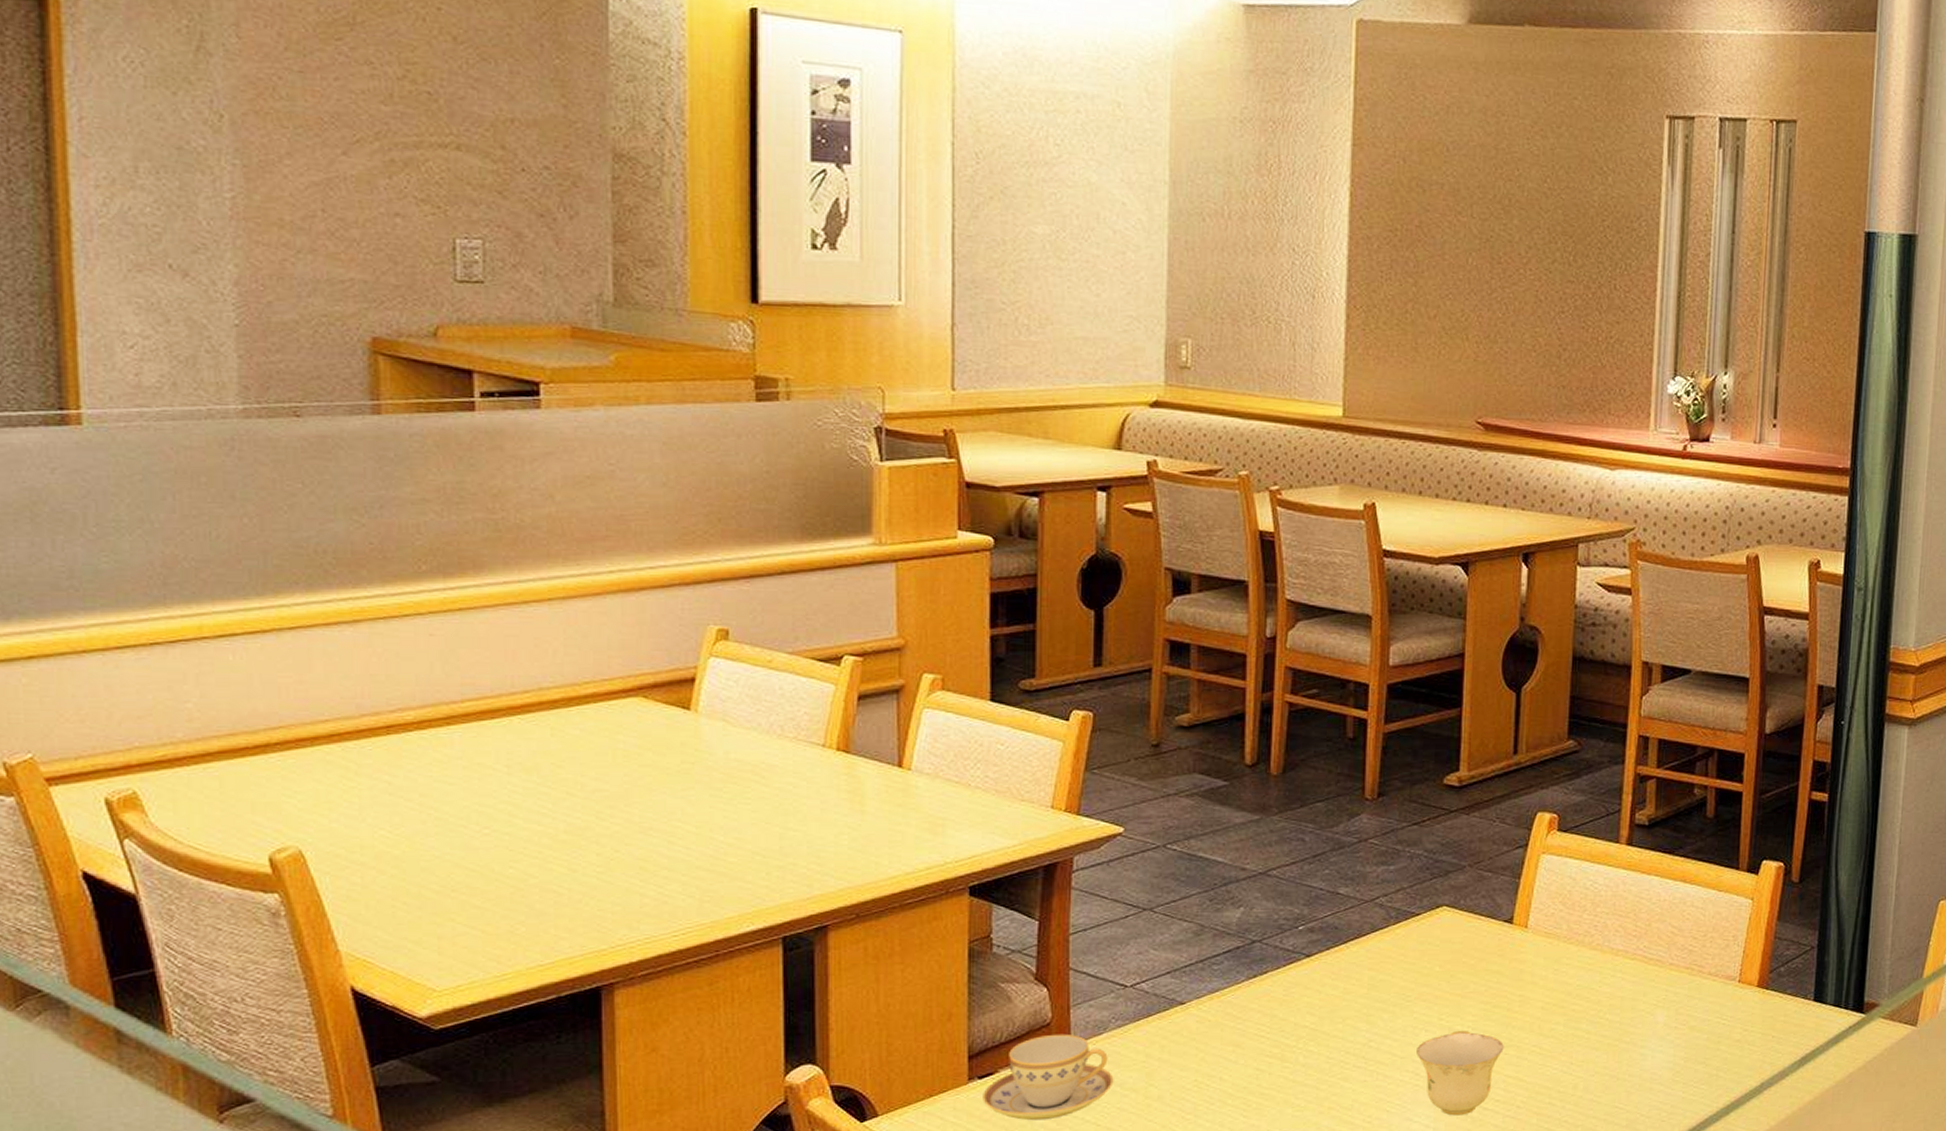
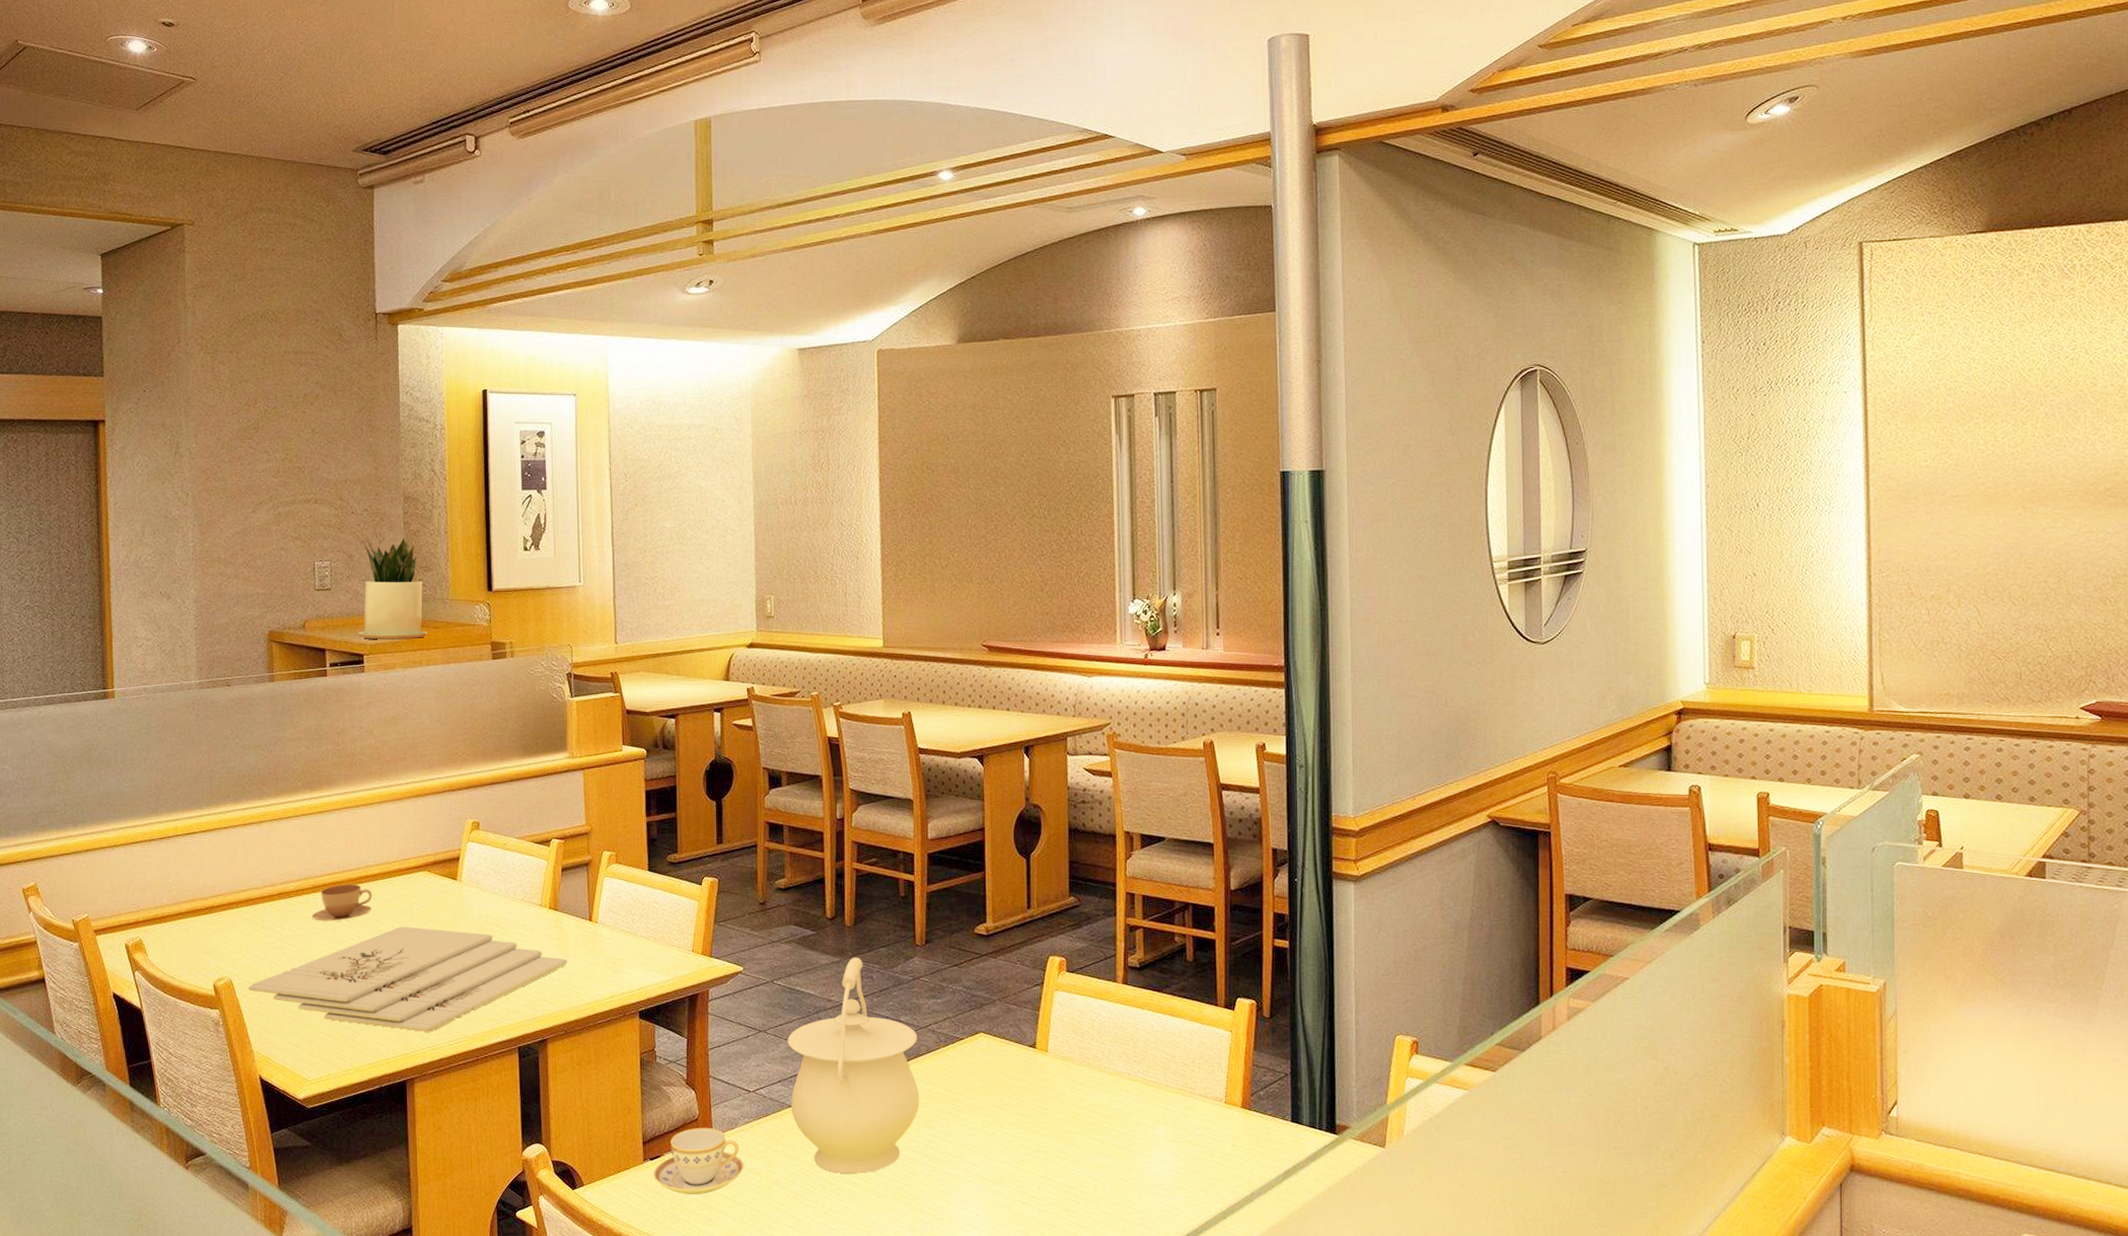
placemat: none [332,773,863,920] -> present [248,926,568,1032]
teacup: none [444,714,549,766] -> present [311,884,372,921]
planter: none [528,212,649,365] -> present [357,539,427,640]
teapot: none [1183,814,1361,1085] -> present [788,957,920,1175]
teacup: present [1417,1031,1504,1116] -> none [967,1137,1035,1208]

